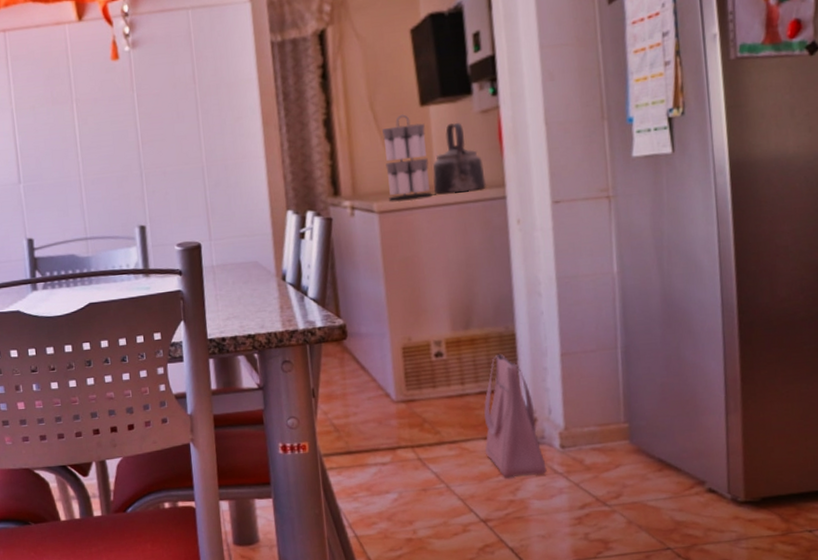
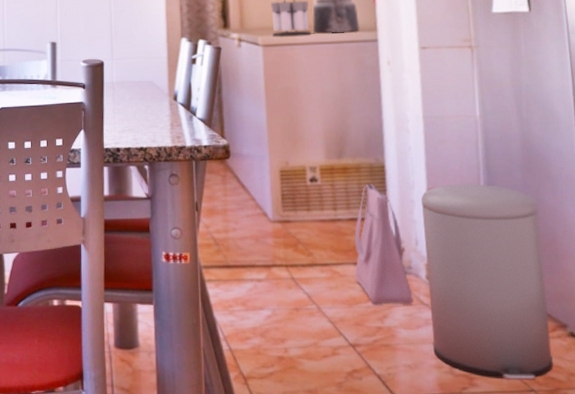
pedal bin: none [554,344,690,541] -> present [420,184,553,380]

